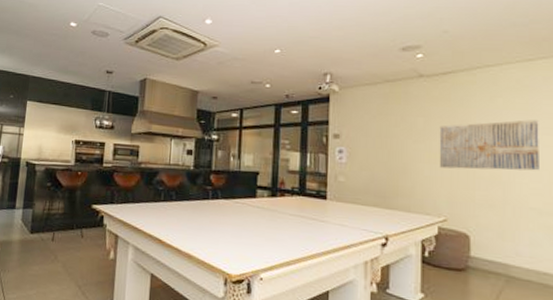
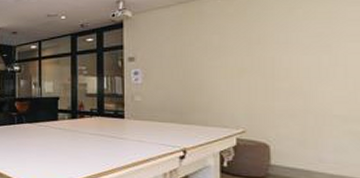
wall art: present [439,120,539,171] -> none [235,28,344,82]

